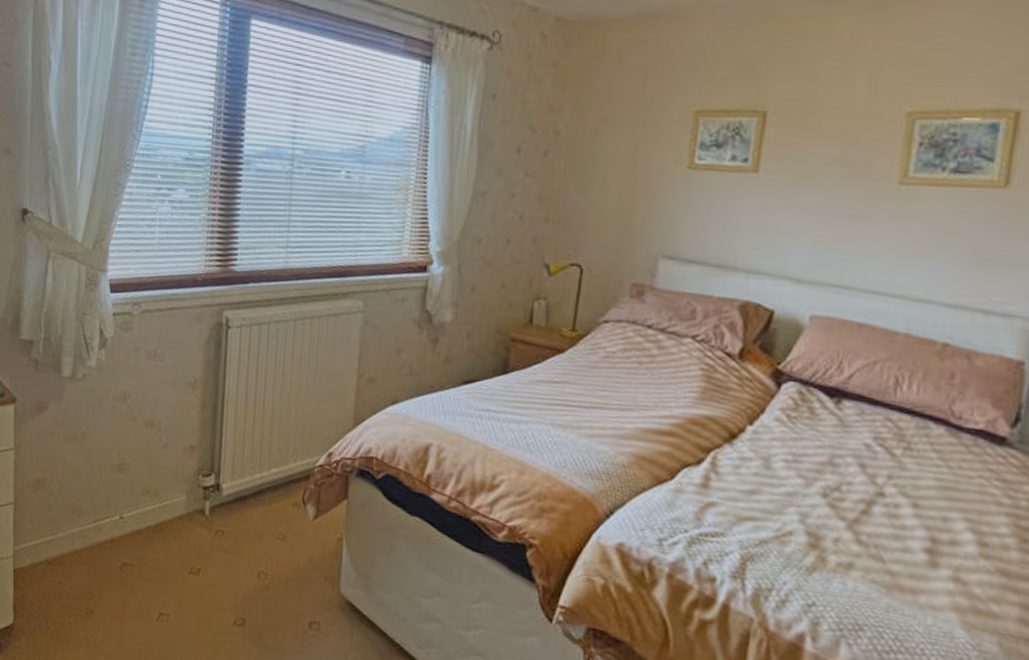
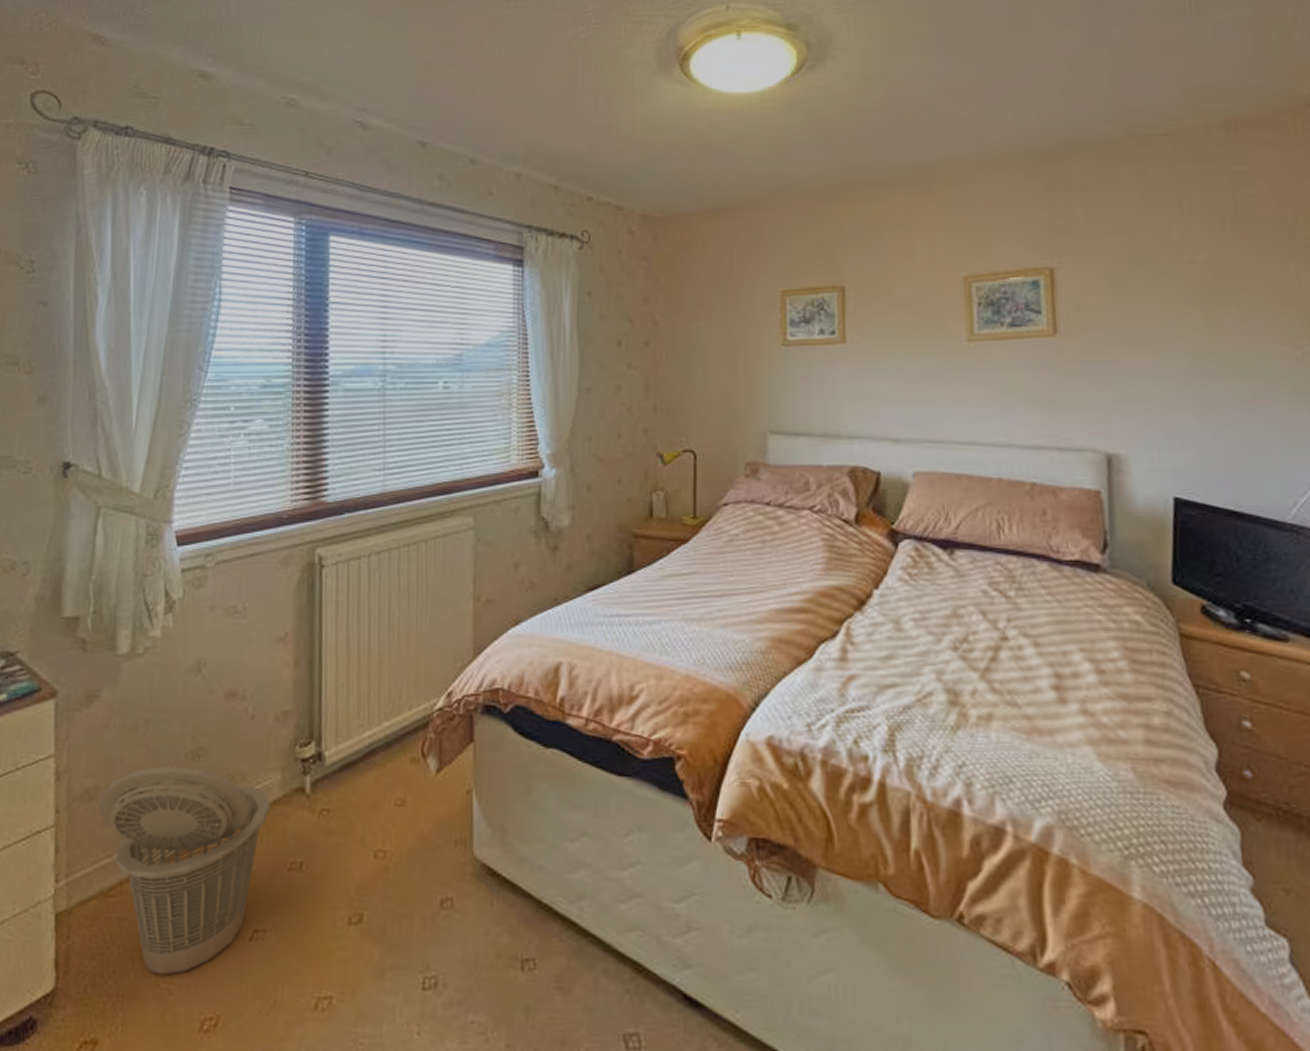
laundry basket: none [45,471,177,634] -> present [97,765,270,975]

